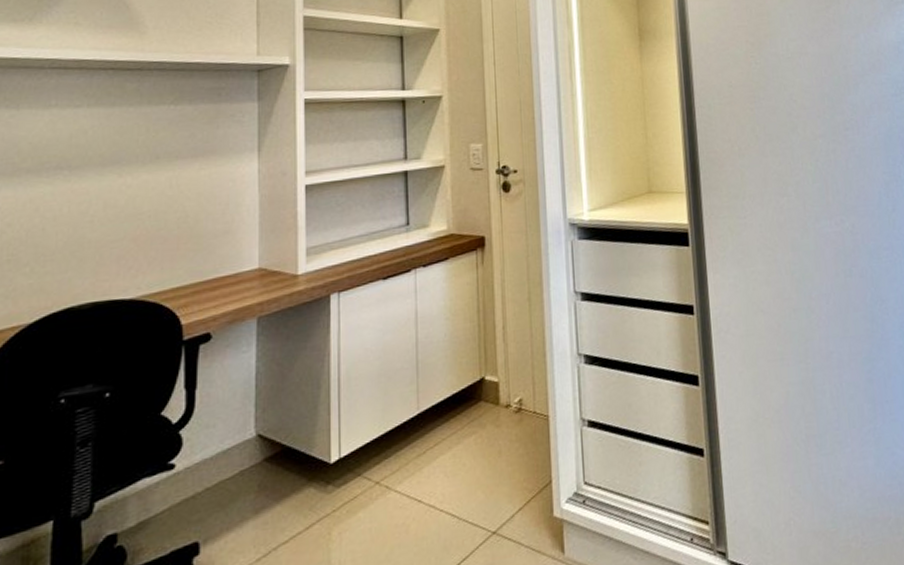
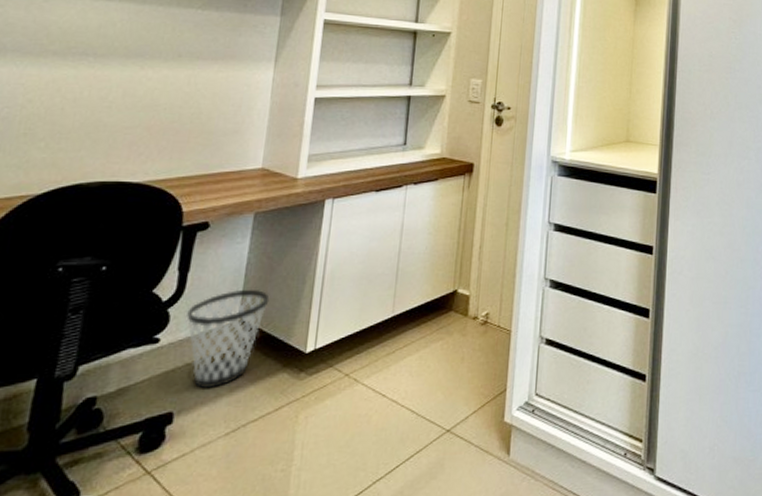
wastebasket: none [200,400,285,513] -> present [186,289,270,389]

